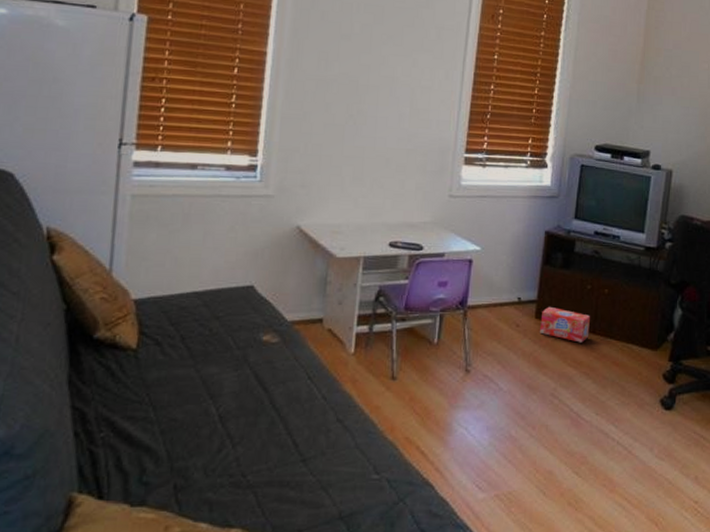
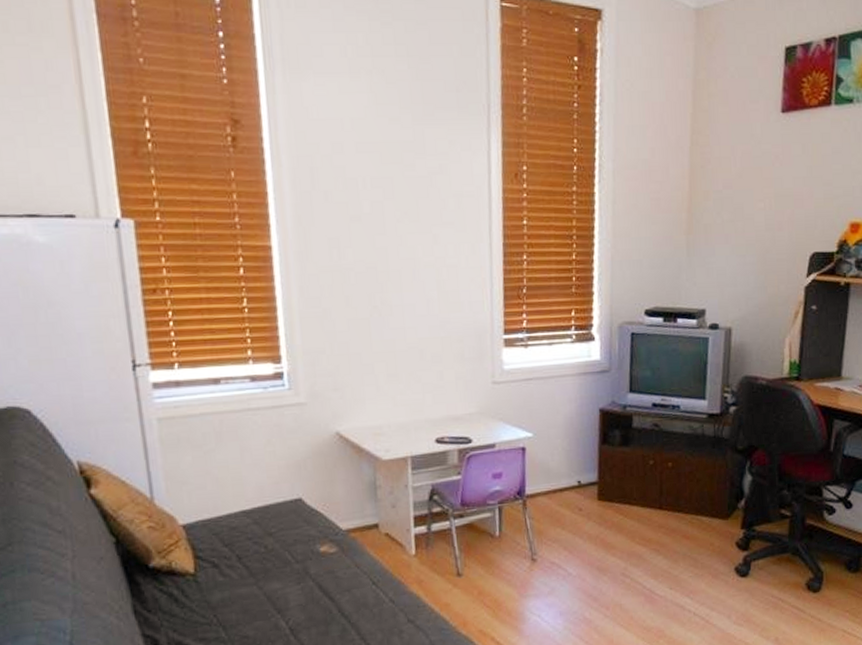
box: present [540,306,591,343] -> none [603,486,656,520]

